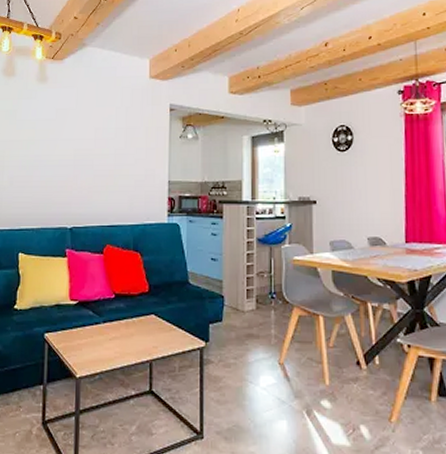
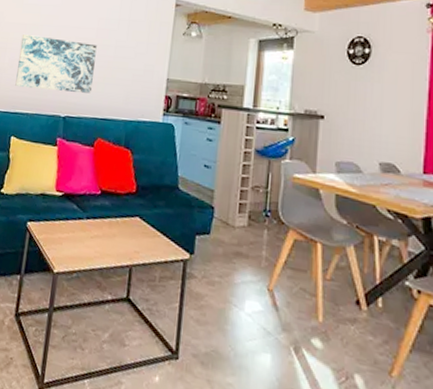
wall art: none [17,151,96,204] -> present [15,34,97,93]

